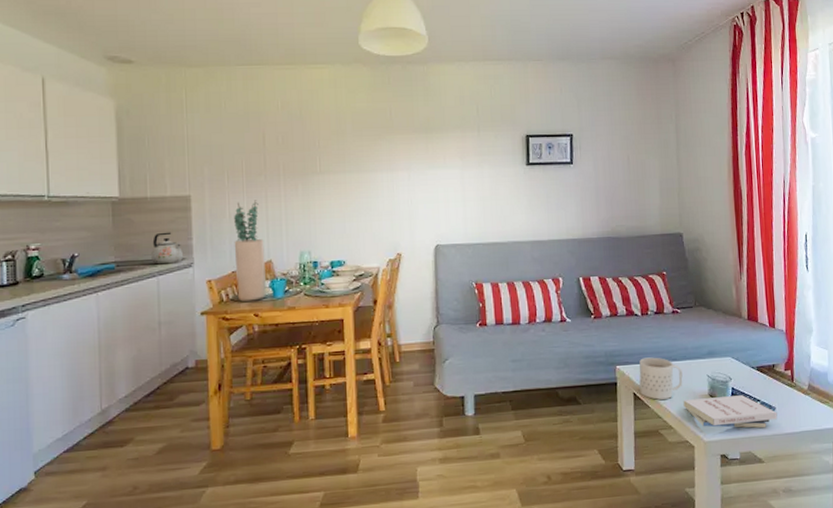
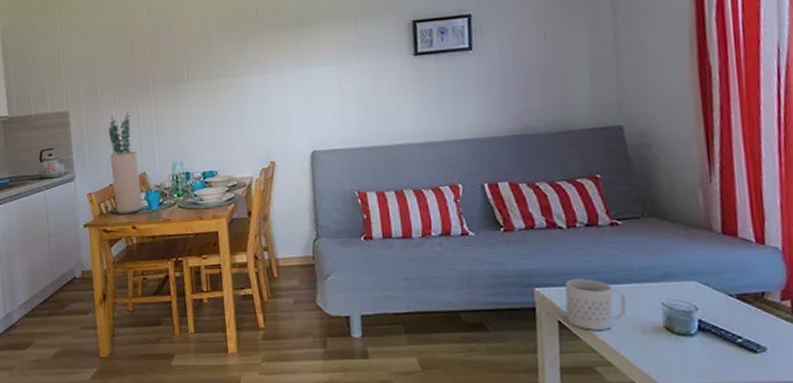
books: present [683,395,778,428] -> none [627,330,770,373]

